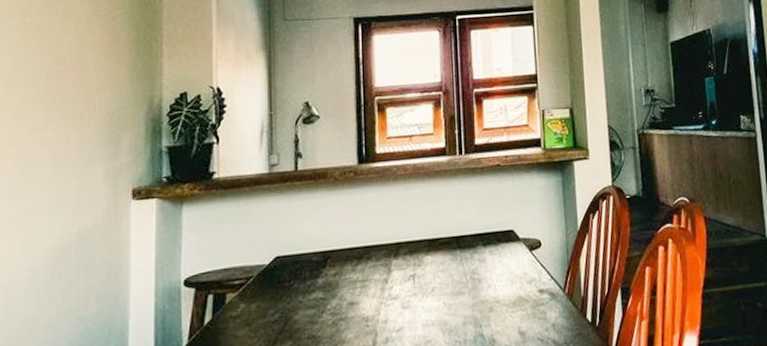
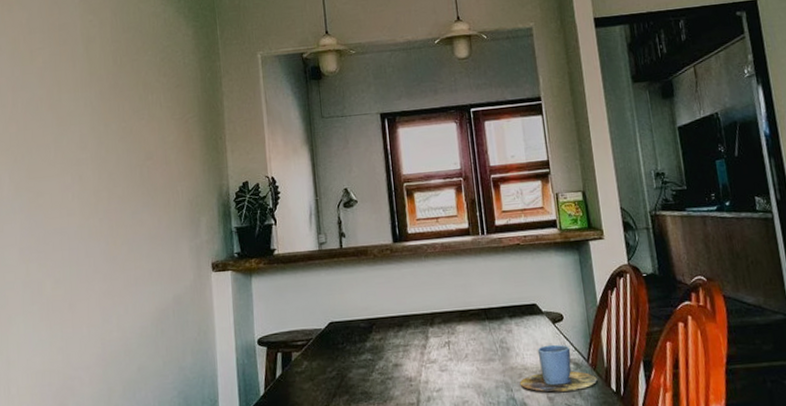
cup: none [489,273,573,326] -> present [519,344,598,392]

